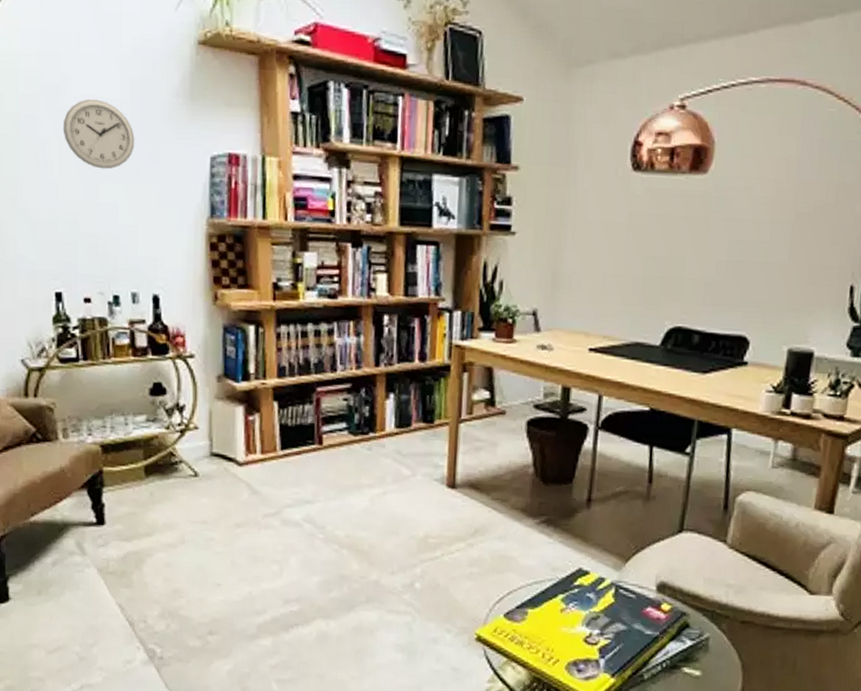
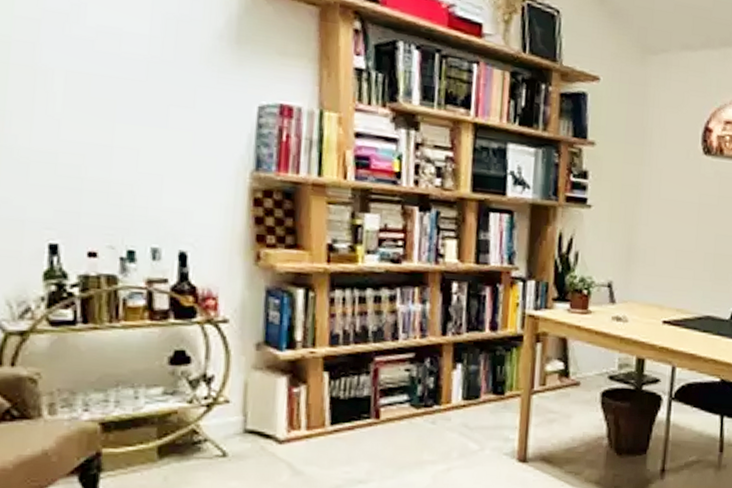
wall clock: present [63,99,135,169] -> none [71,30,165,110]

